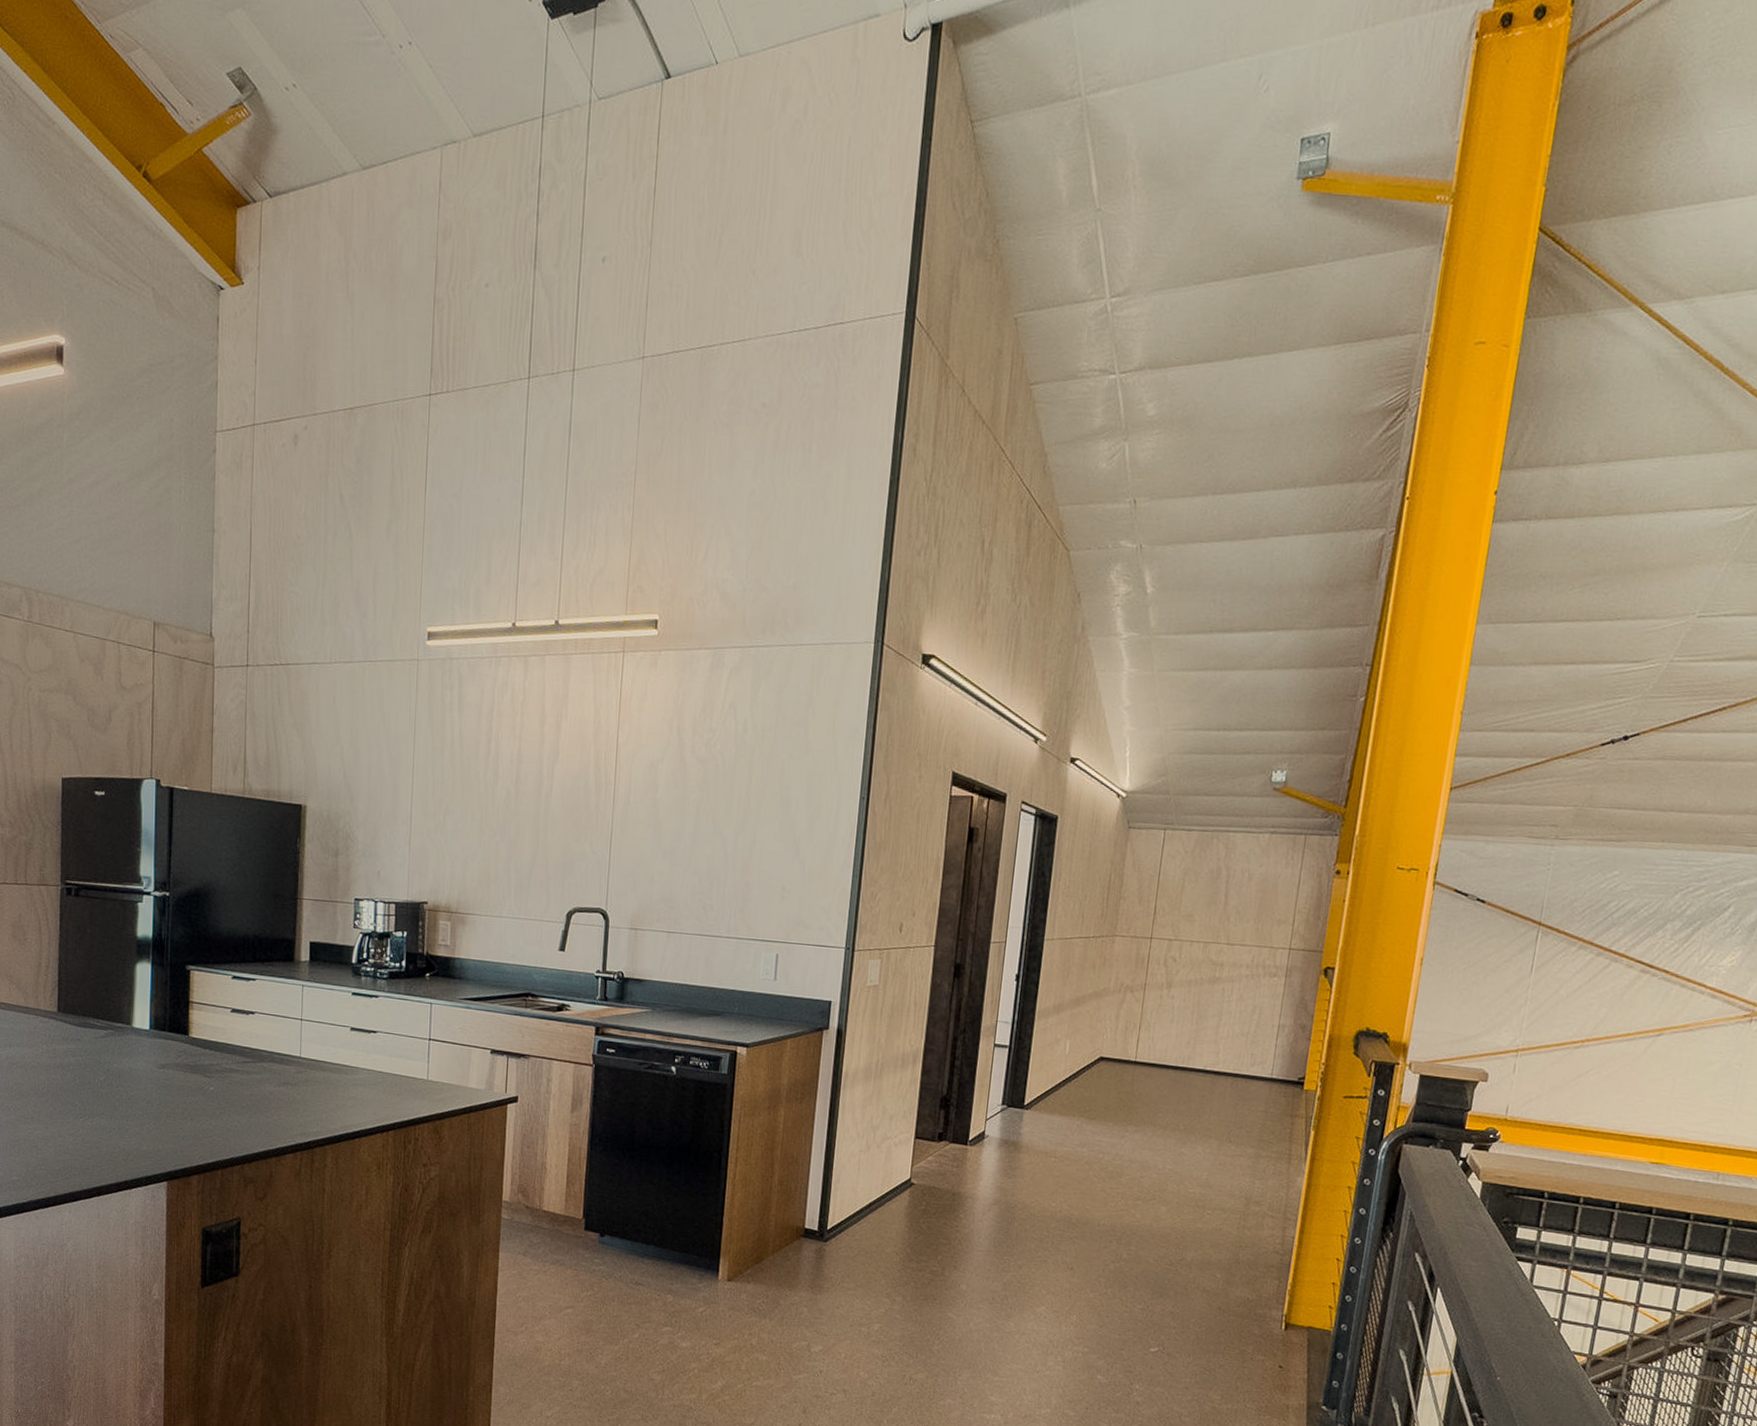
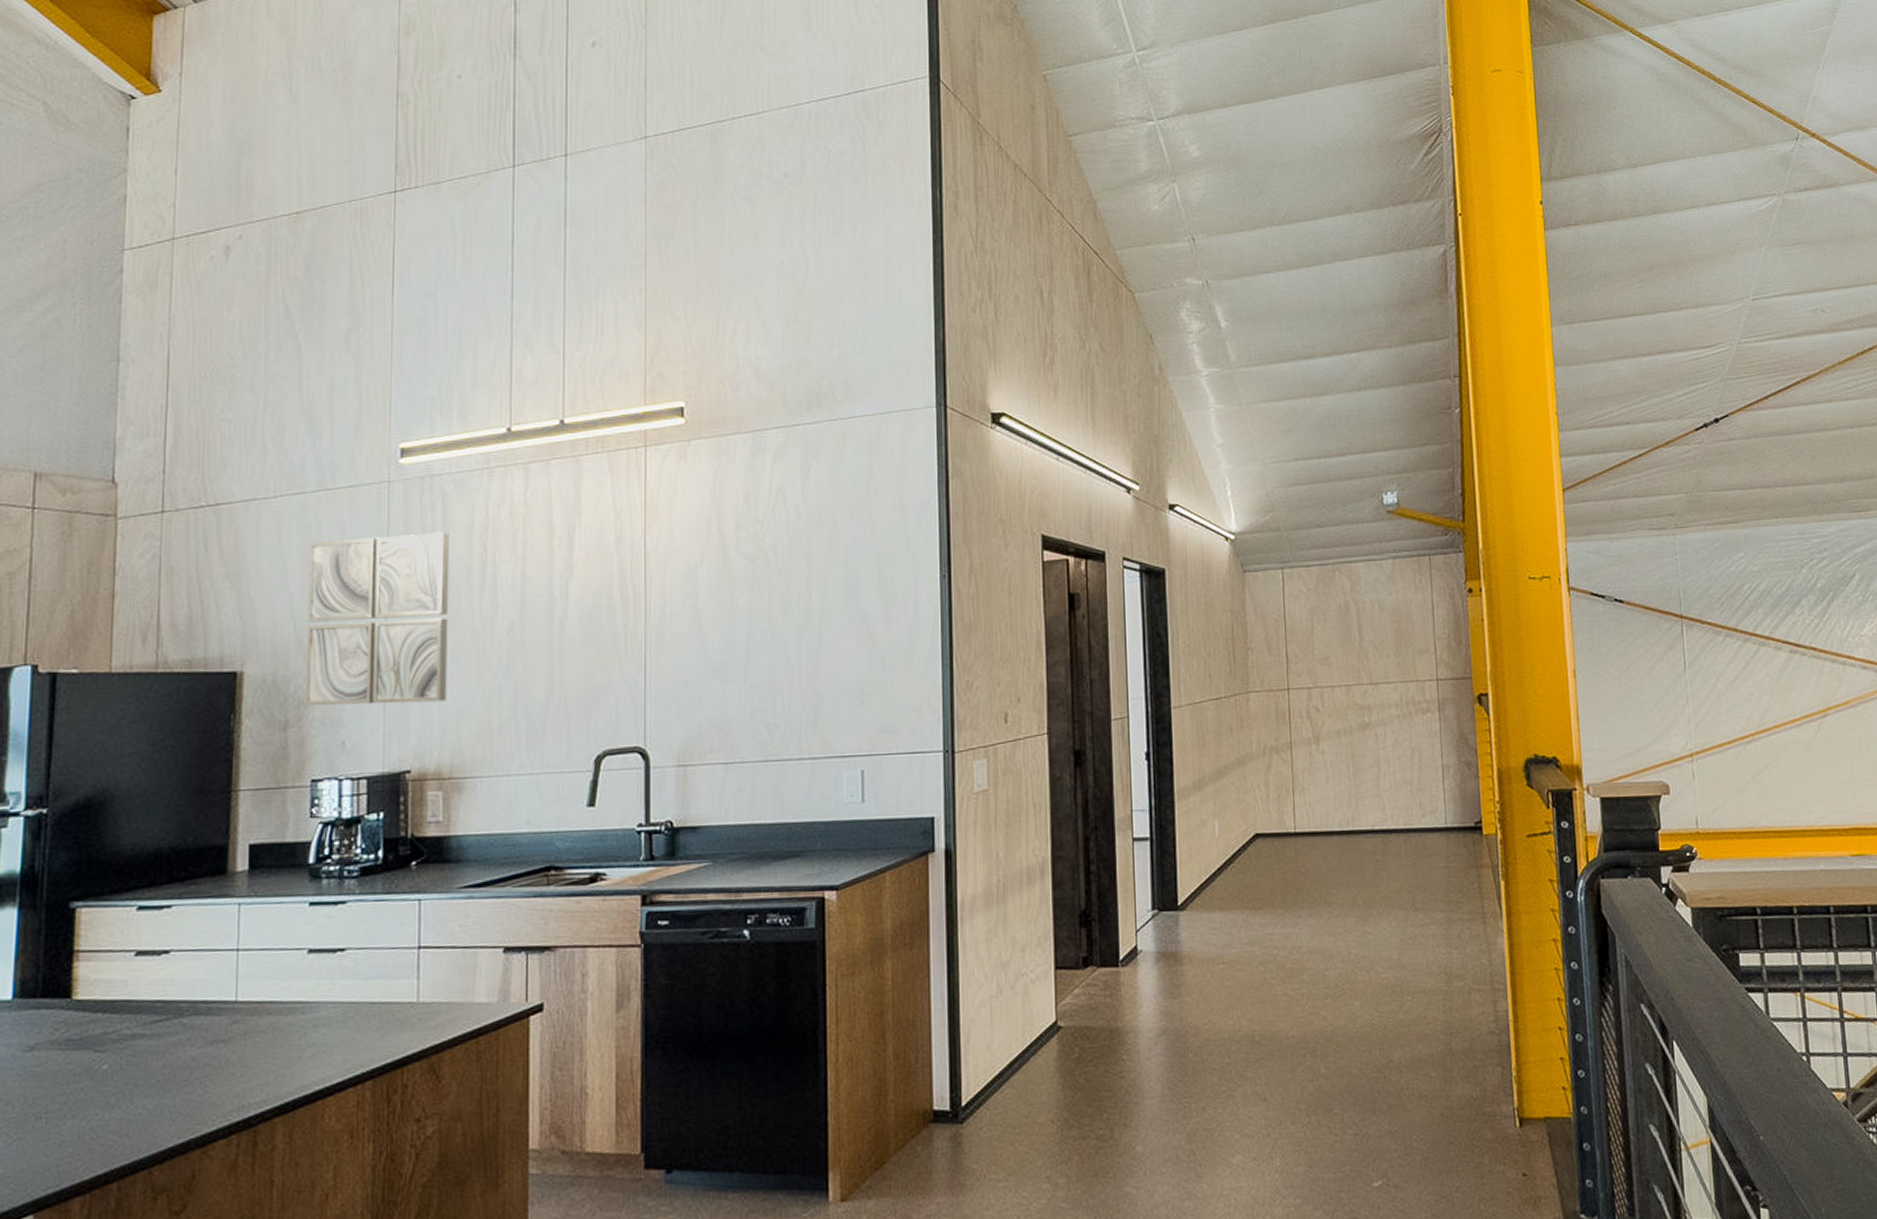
wall art: none [351,705,463,851] -> present [305,532,450,706]

